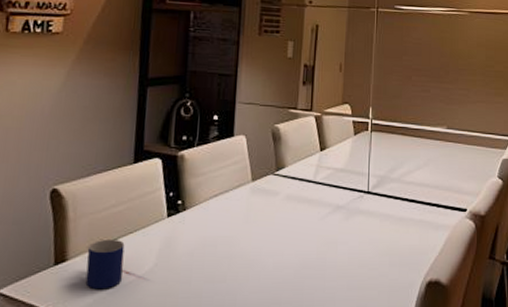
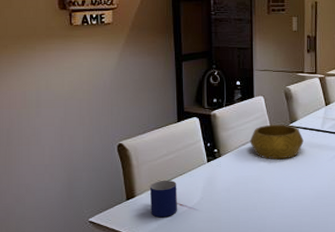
decorative bowl: none [224,171,291,217] -> present [250,124,304,160]

